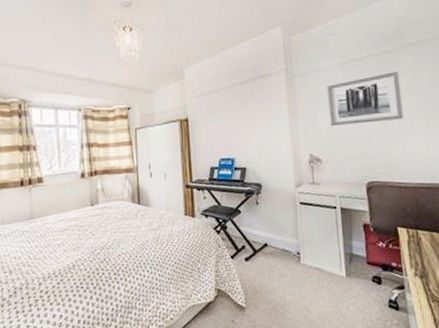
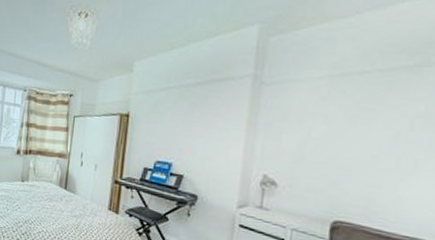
wall art: present [326,71,404,126] -> none [297,94,414,155]

